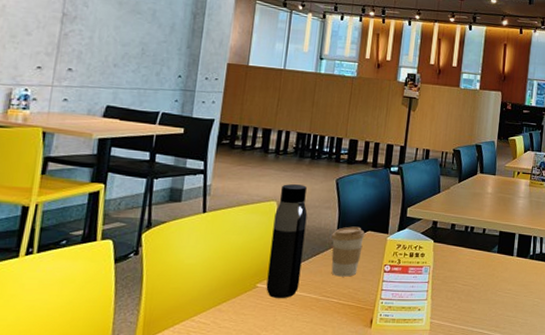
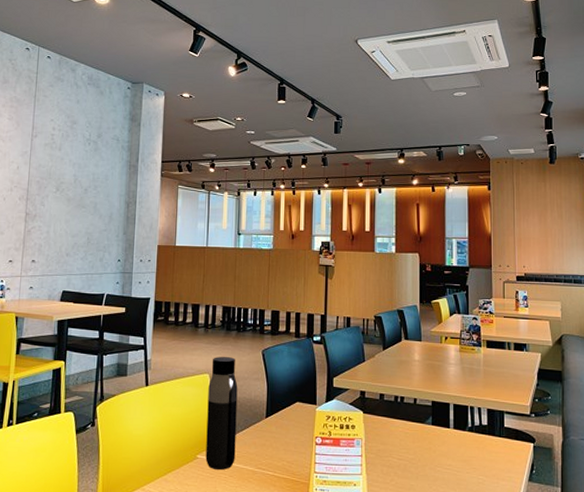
coffee cup: present [331,226,365,277] -> none [262,397,294,449]

